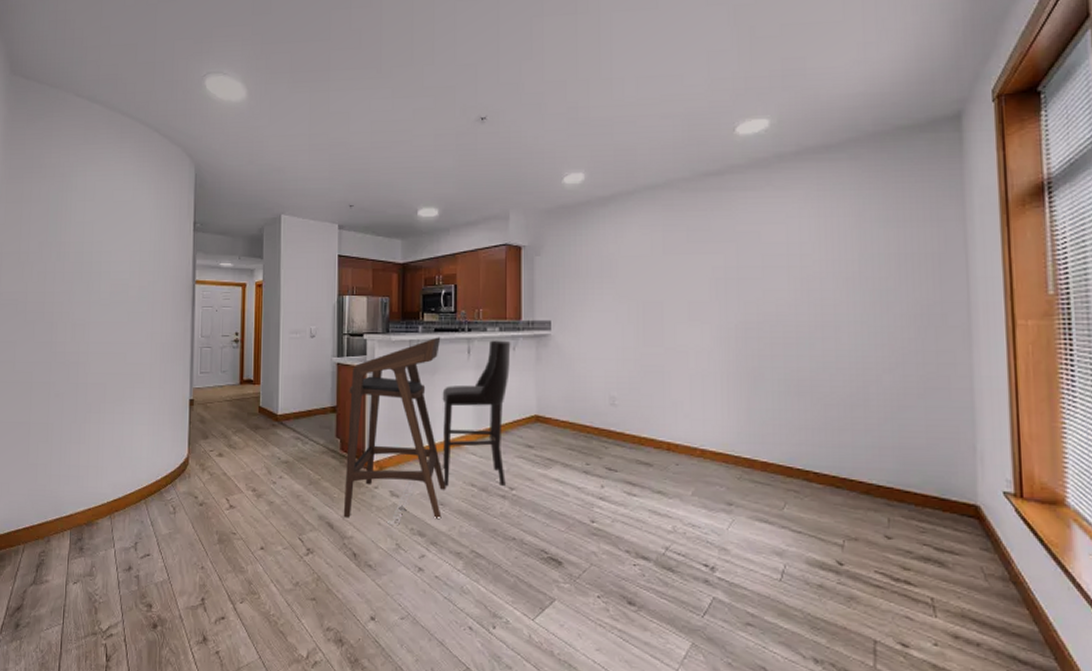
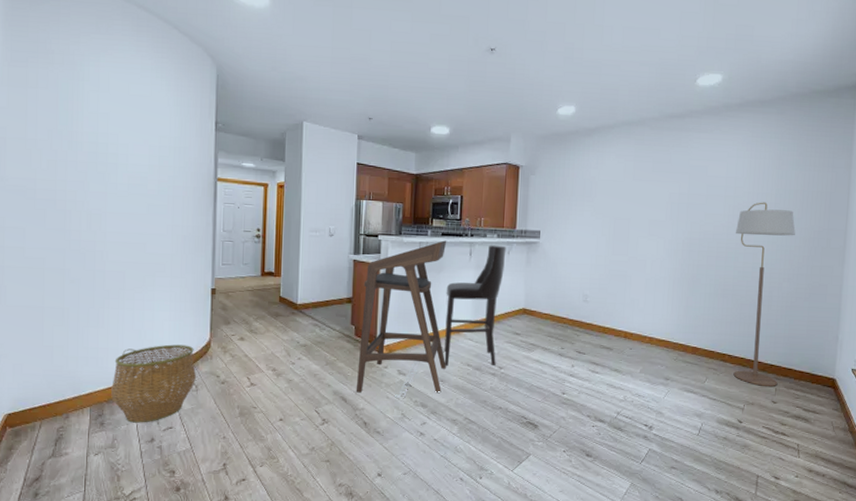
basket: none [90,461,175,549] -> present [110,344,197,423]
floor lamp: none [807,271,893,517] -> present [733,202,795,387]

